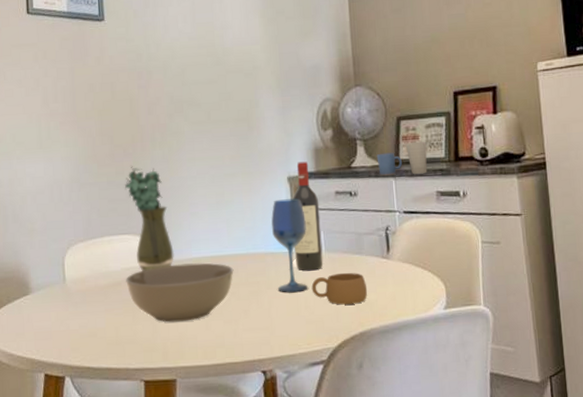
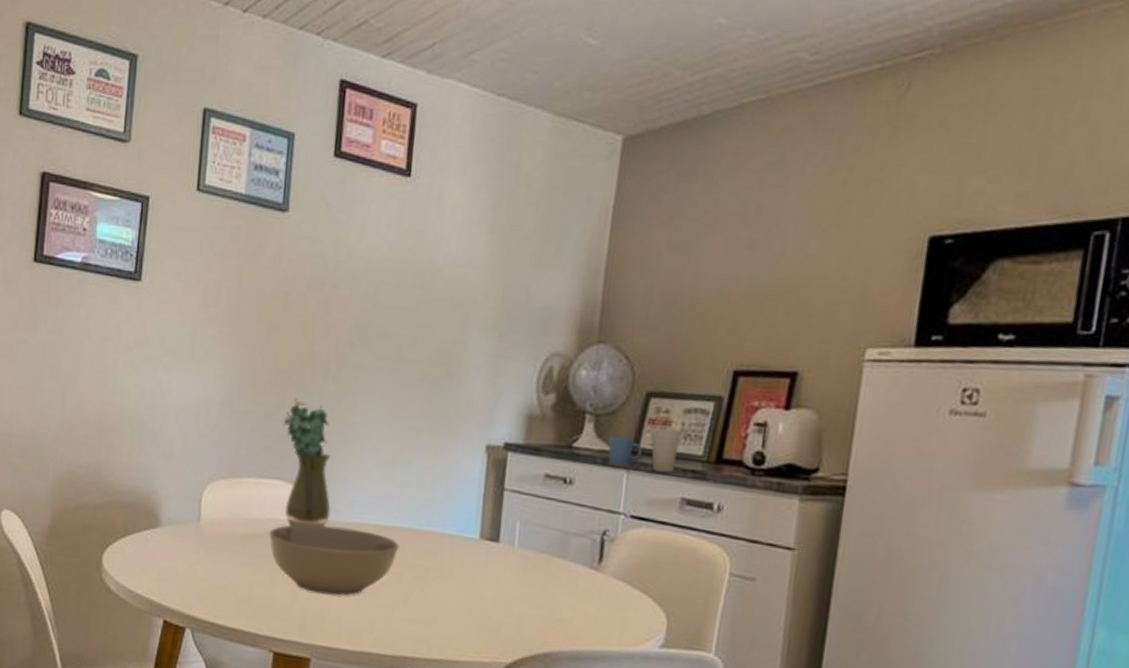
wineglass: present [271,198,308,293] -> none [449,471,501,588]
wine bottle: present [293,161,324,271] -> none [478,428,522,566]
cup: present [311,272,368,305] -> none [492,575,564,618]

